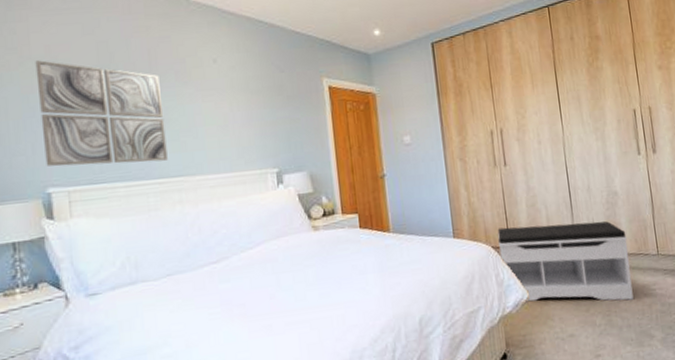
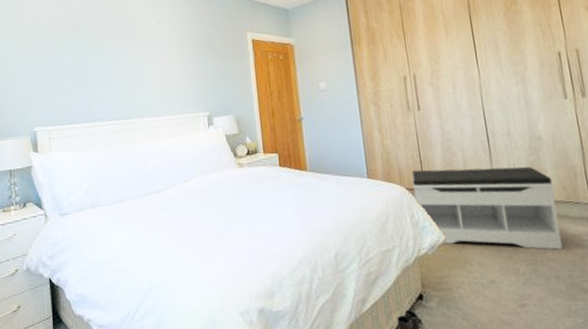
wall art: present [35,60,168,167] -> none [27,27,121,110]

